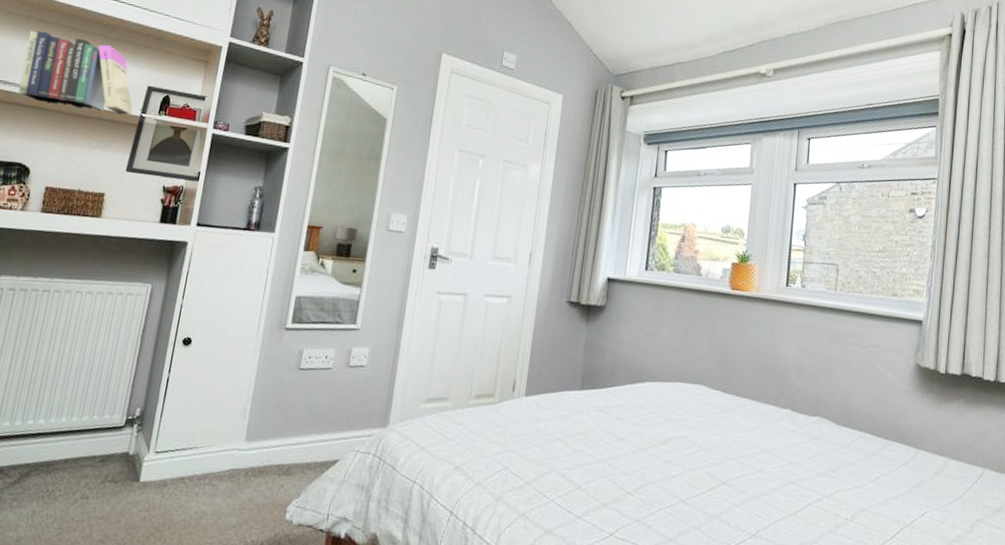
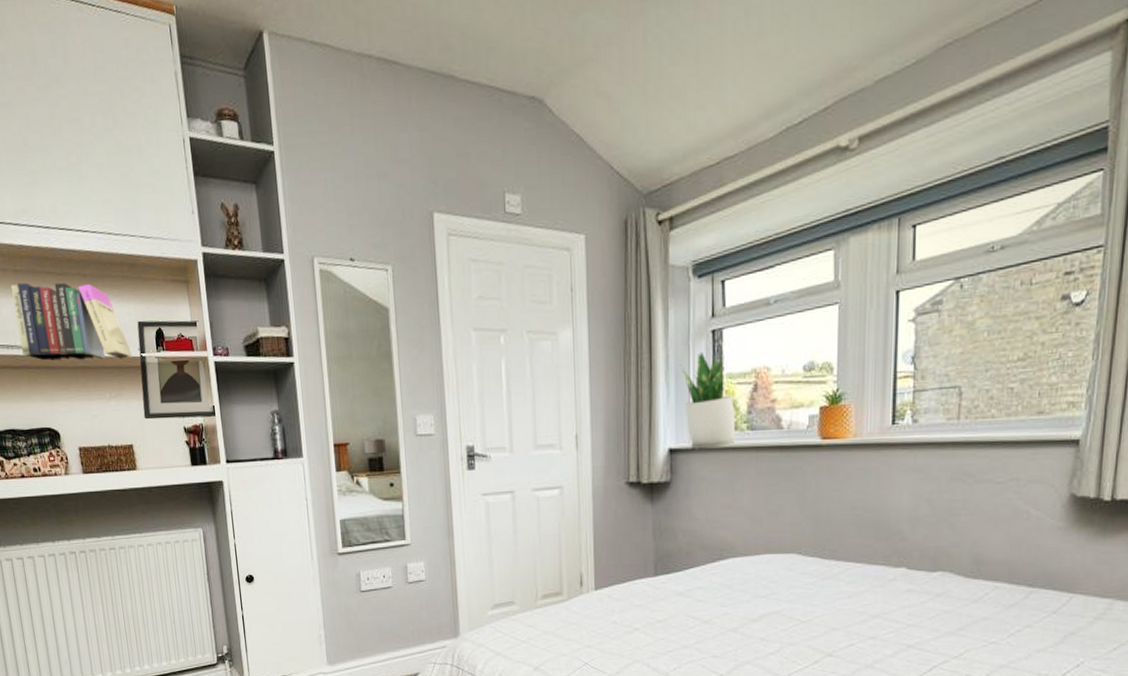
planter: none [624,202,665,283] -> present [680,352,736,449]

